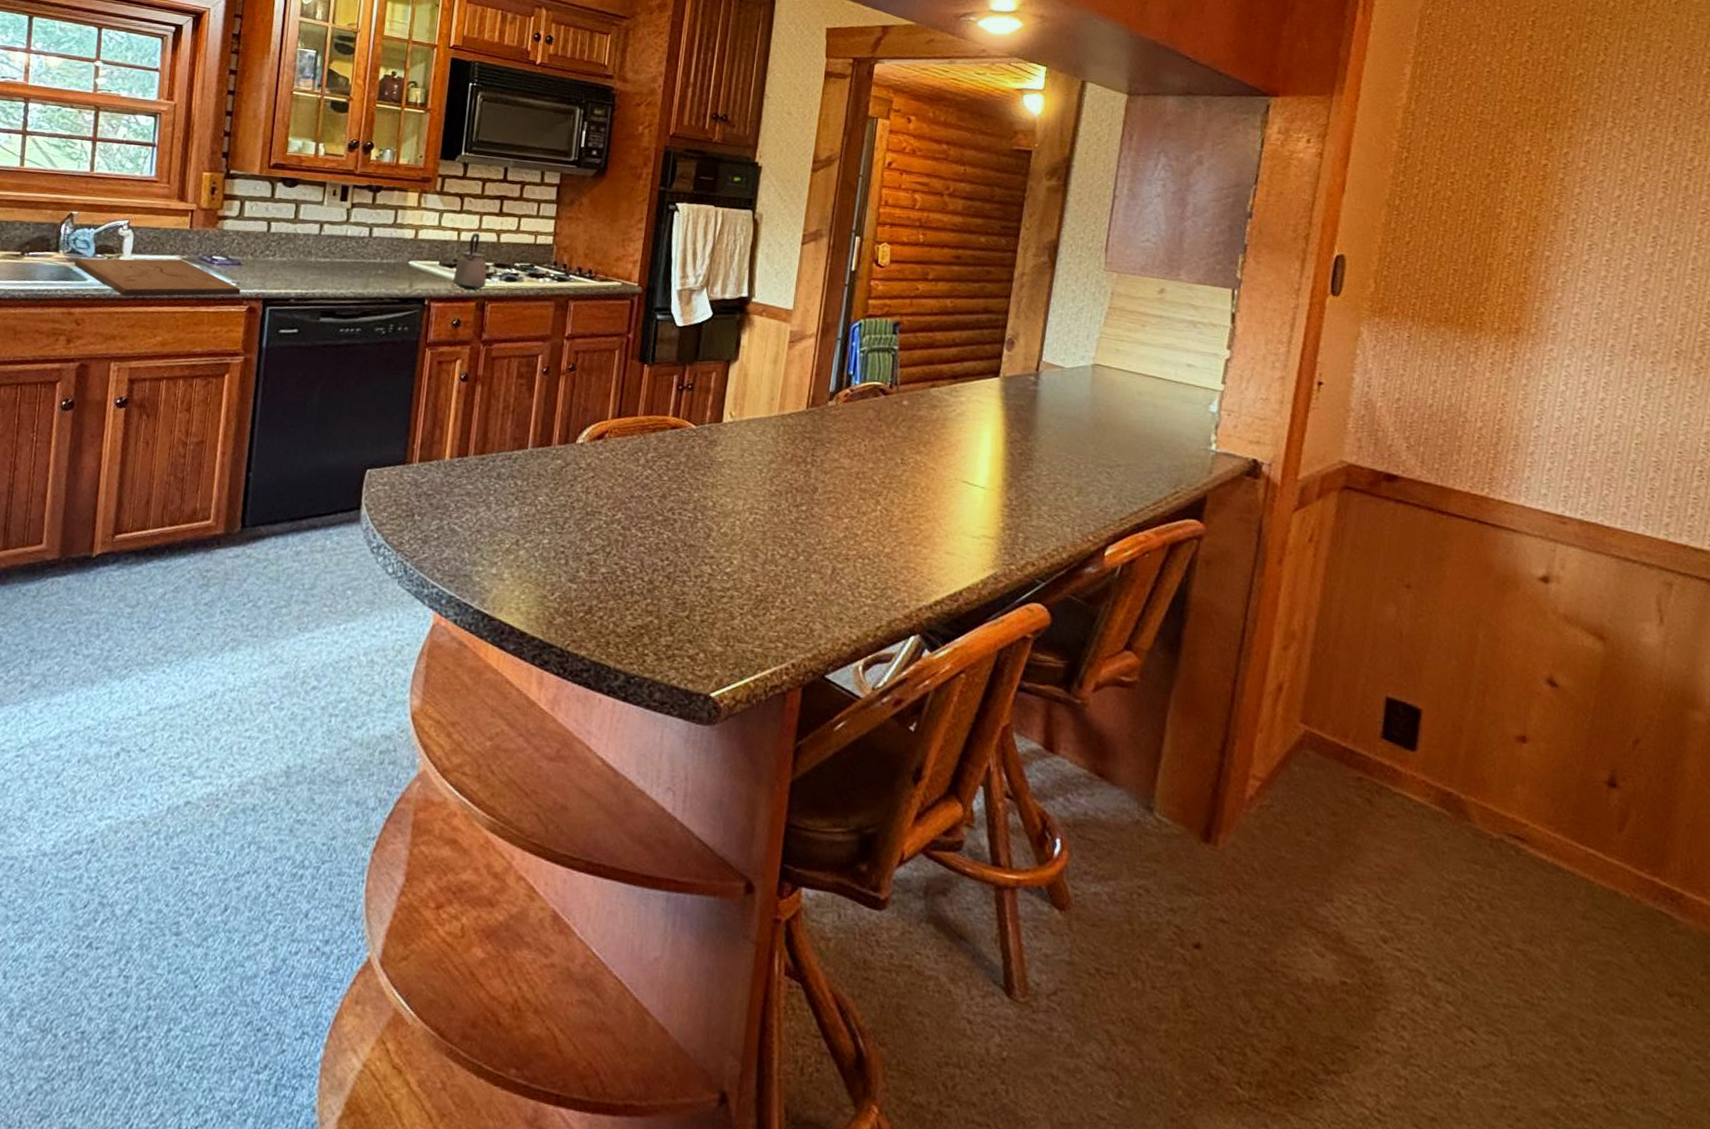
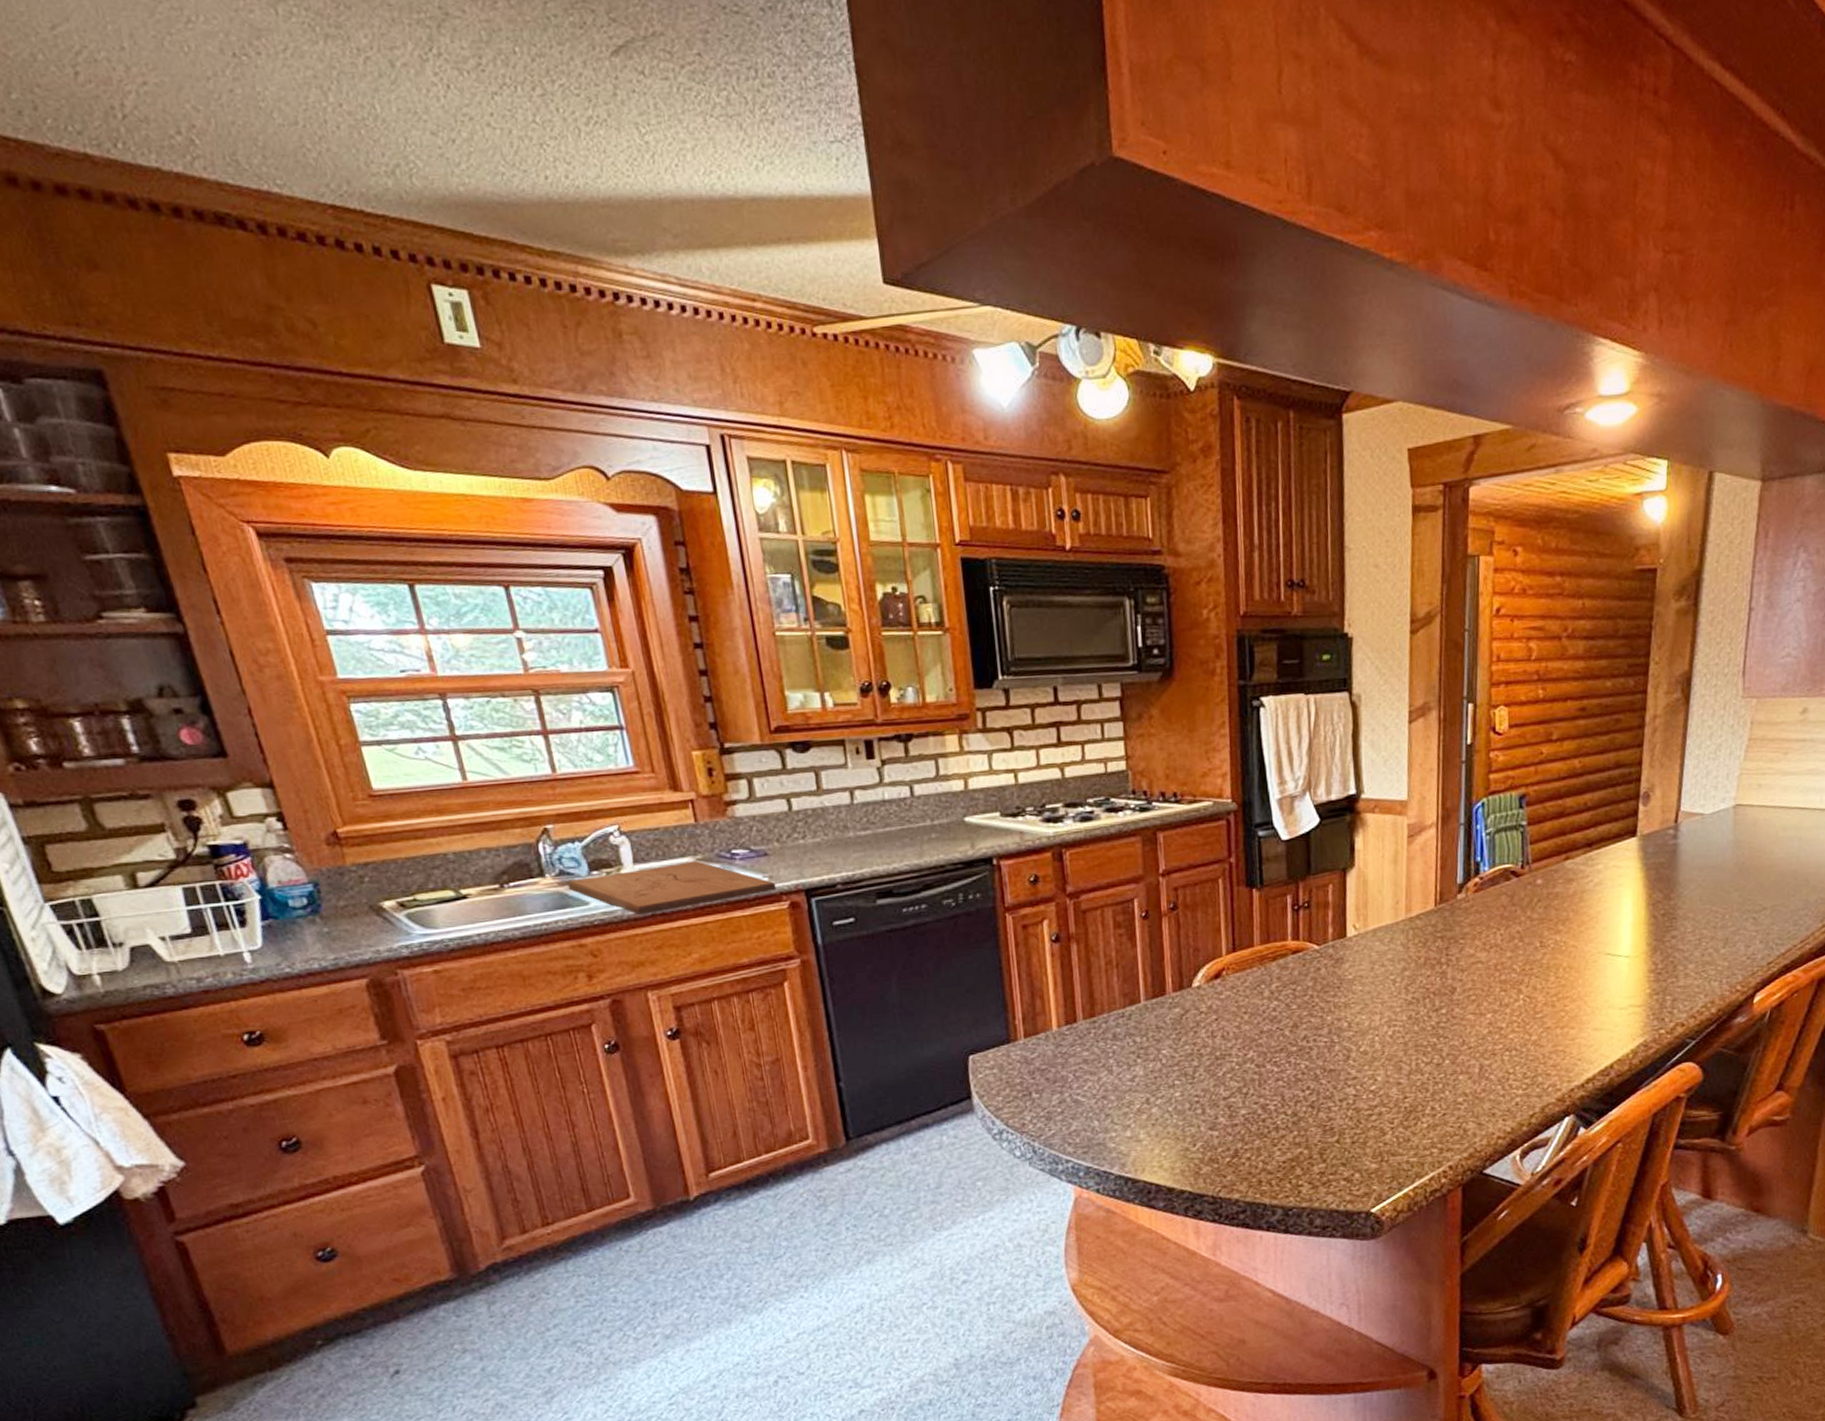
kettle: present [453,233,487,290] -> none [1019,771,1059,839]

